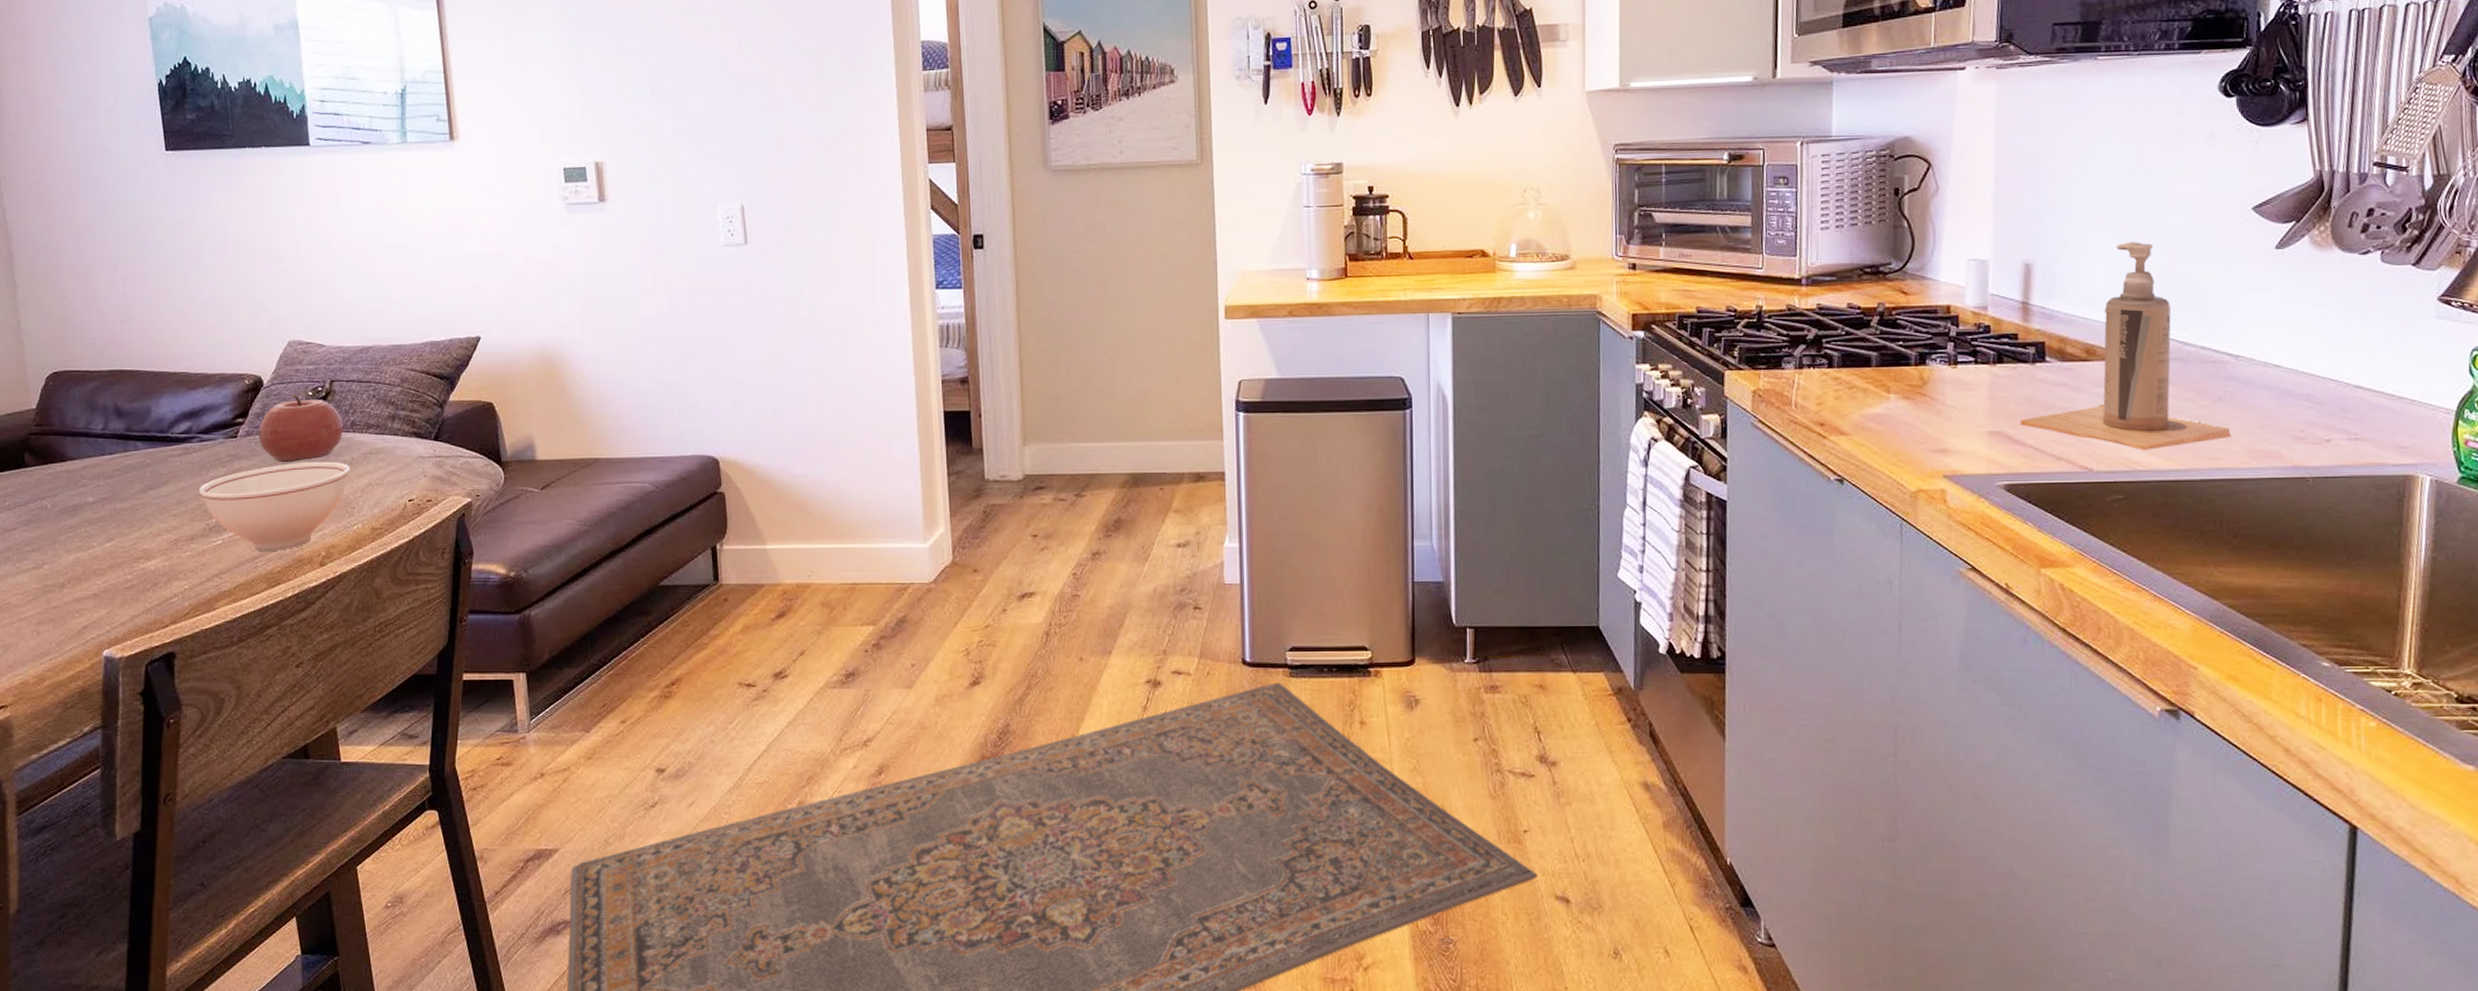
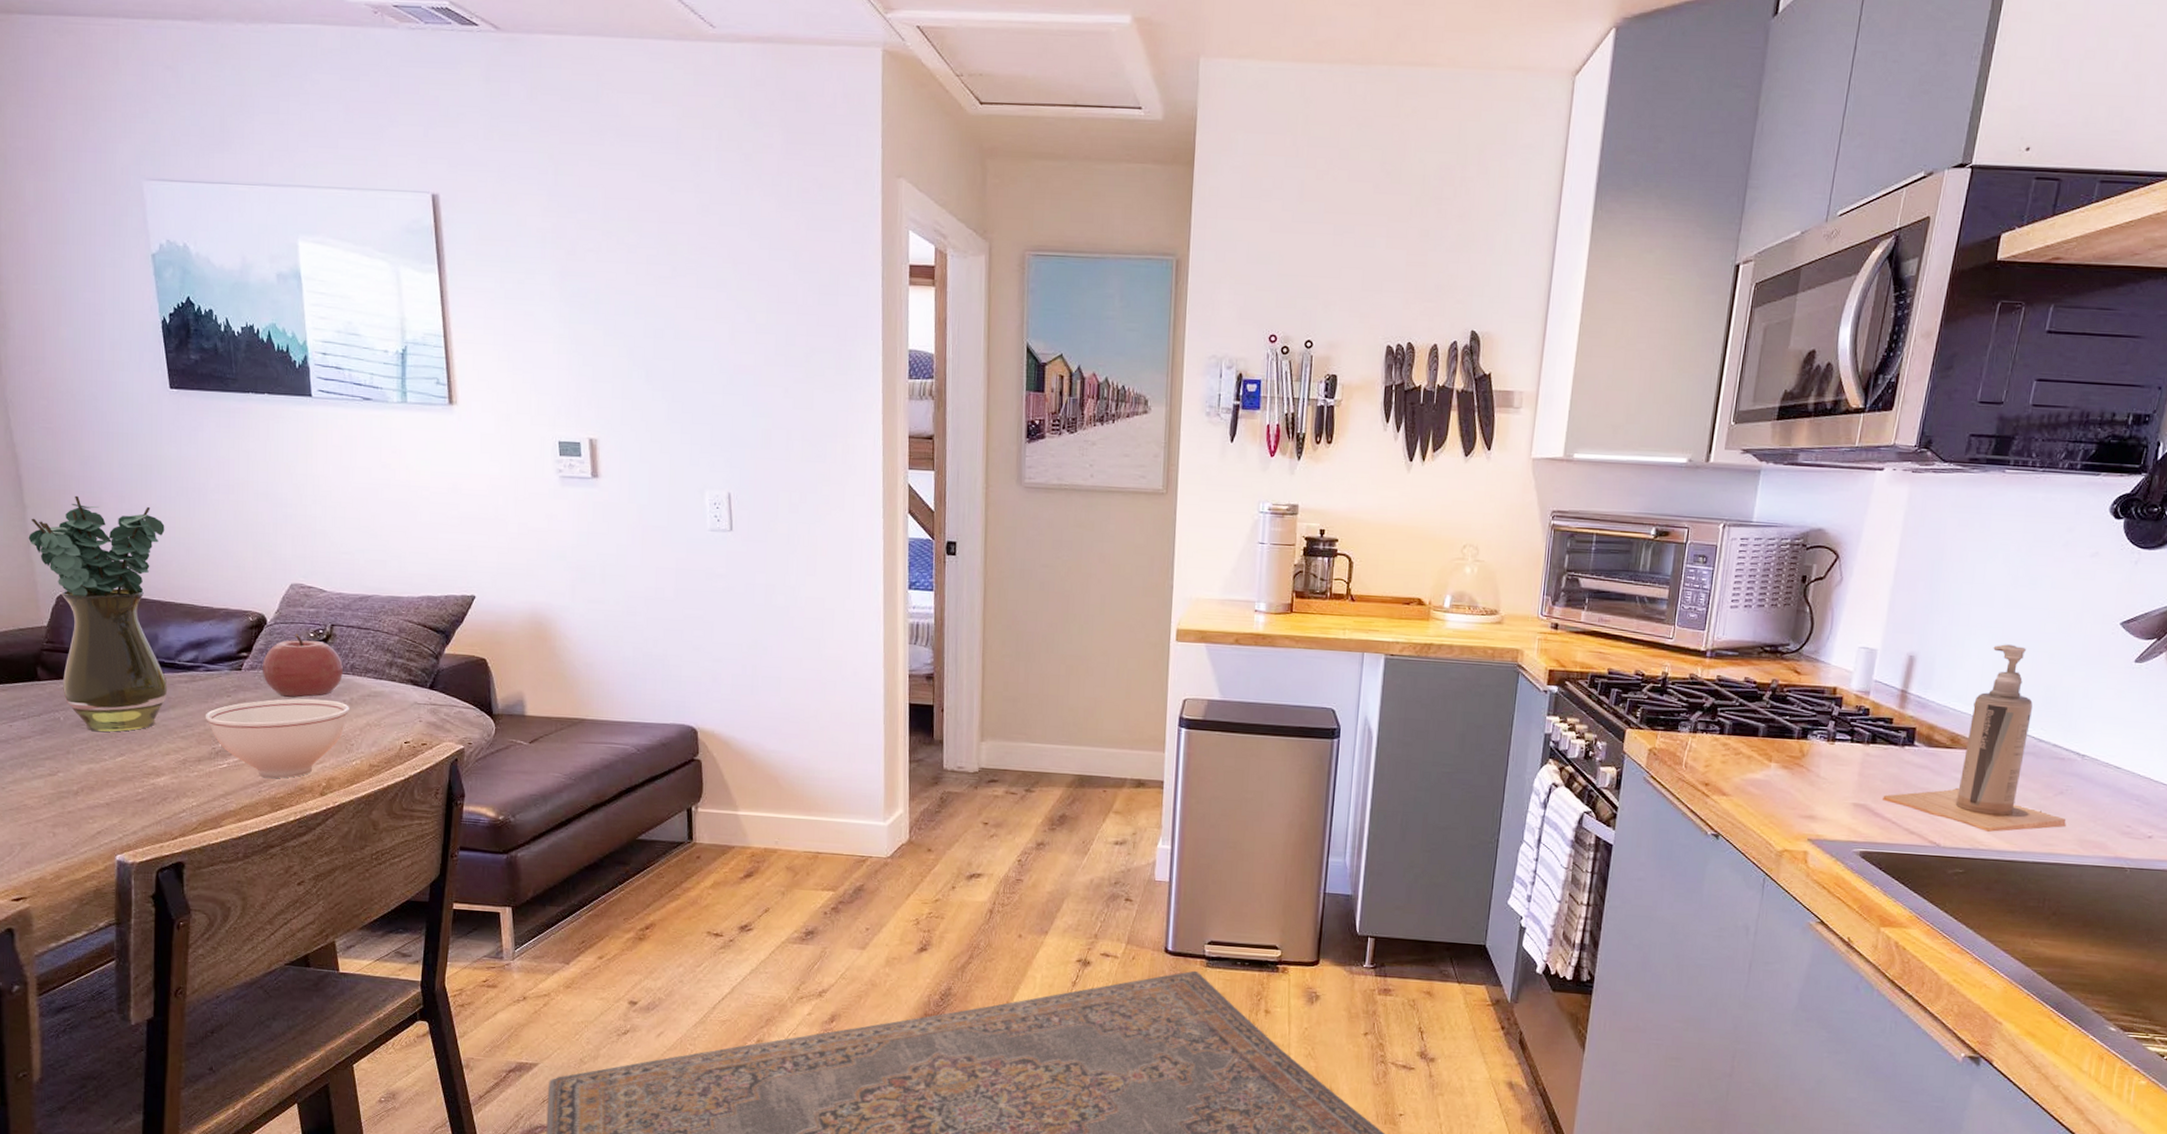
vase: none [18,269,160,517] -> present [28,495,168,732]

